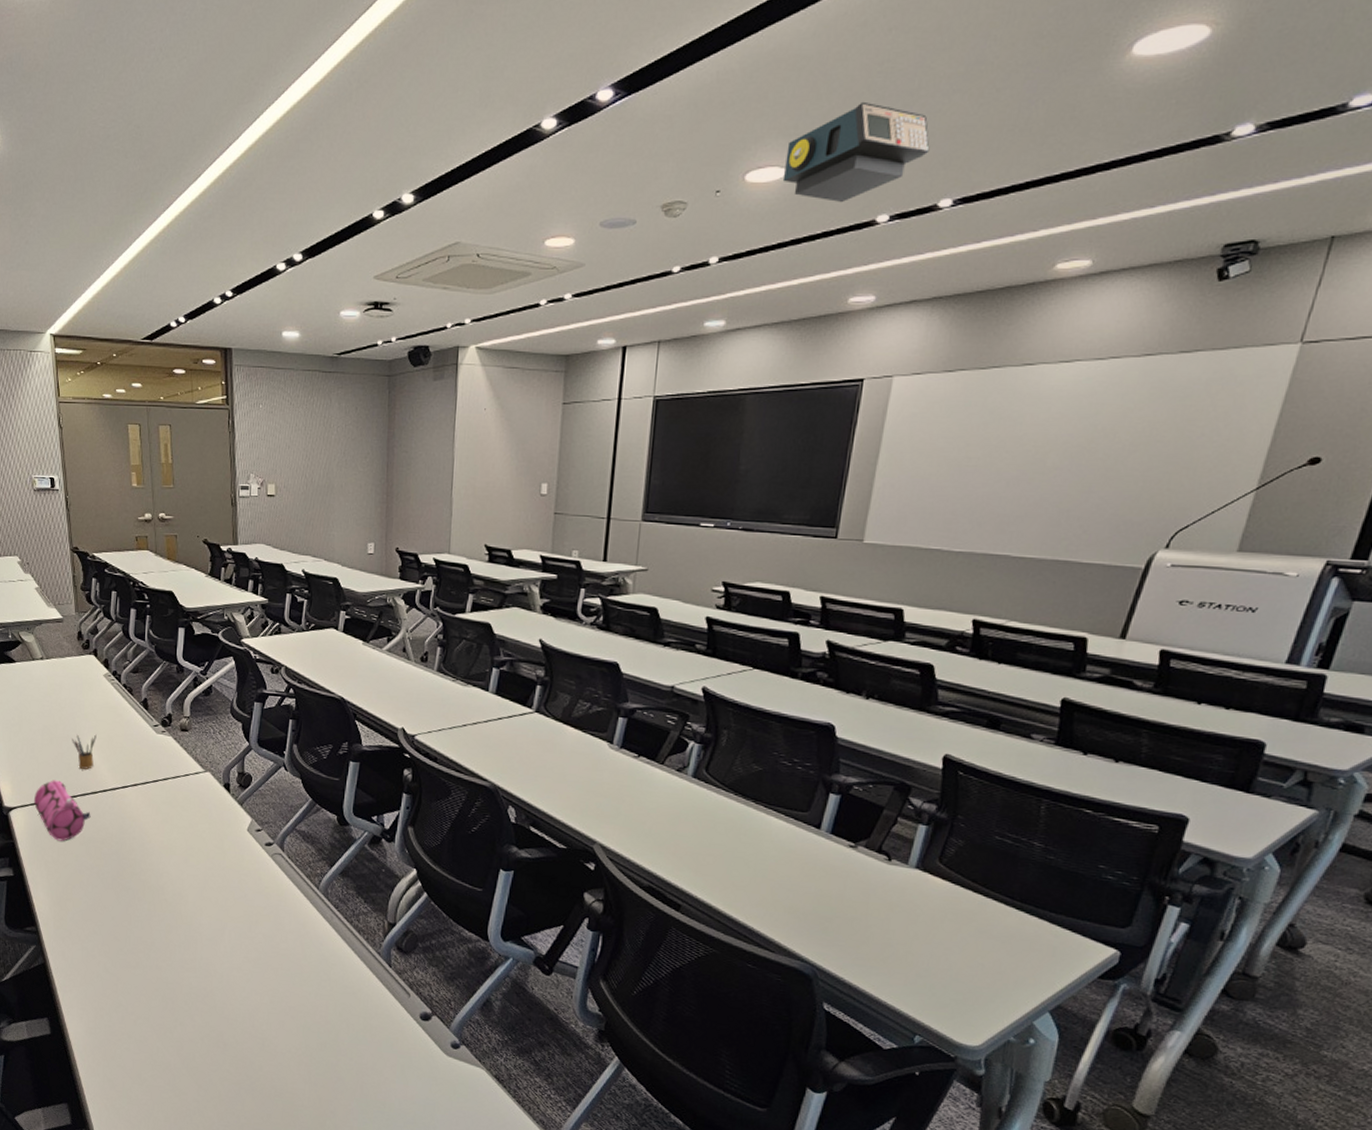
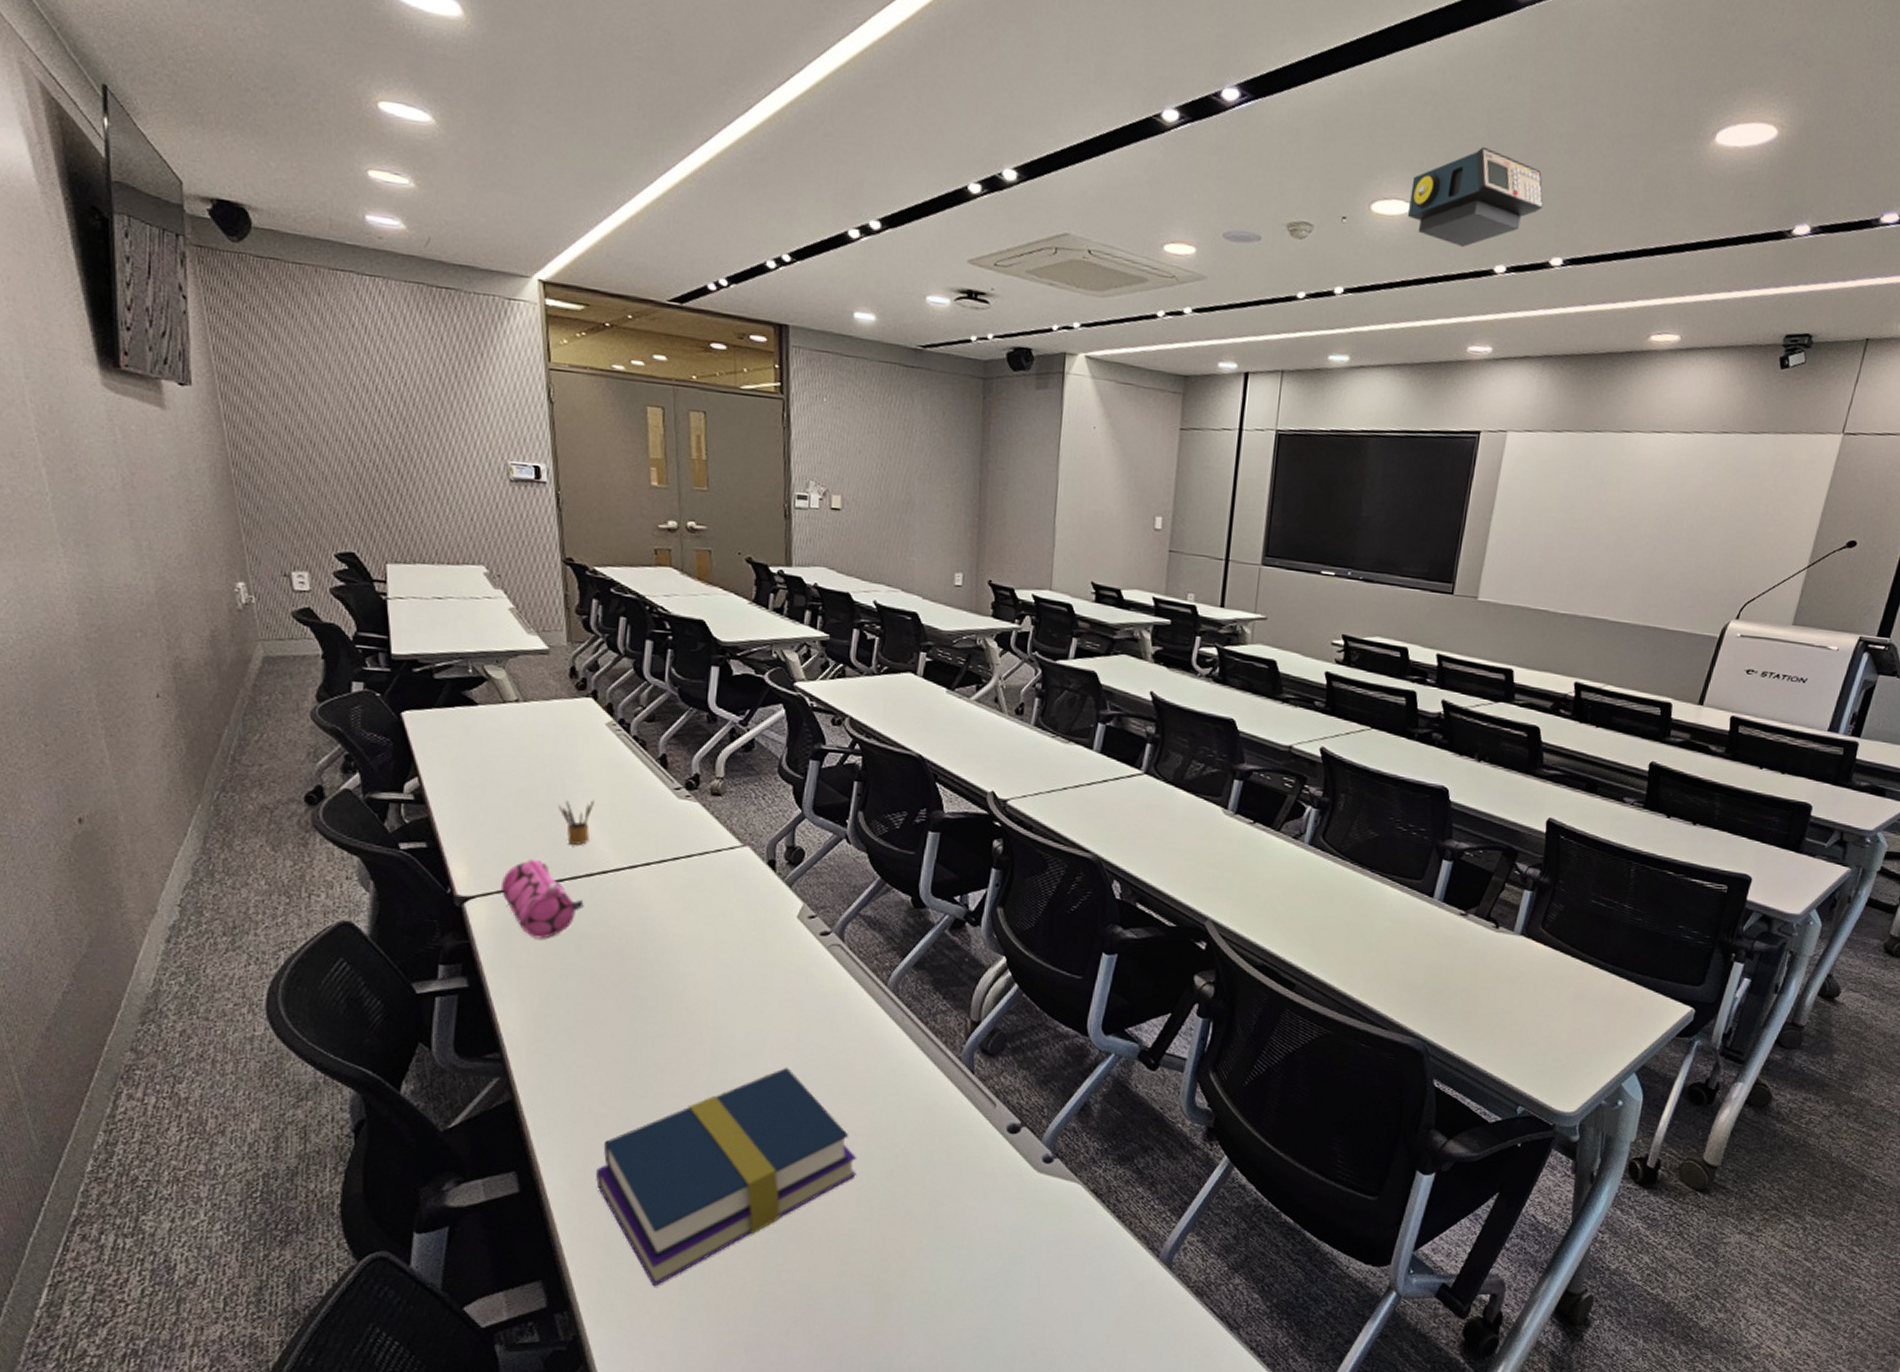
book: none [103,951,298,1118] -> present [596,1066,857,1287]

